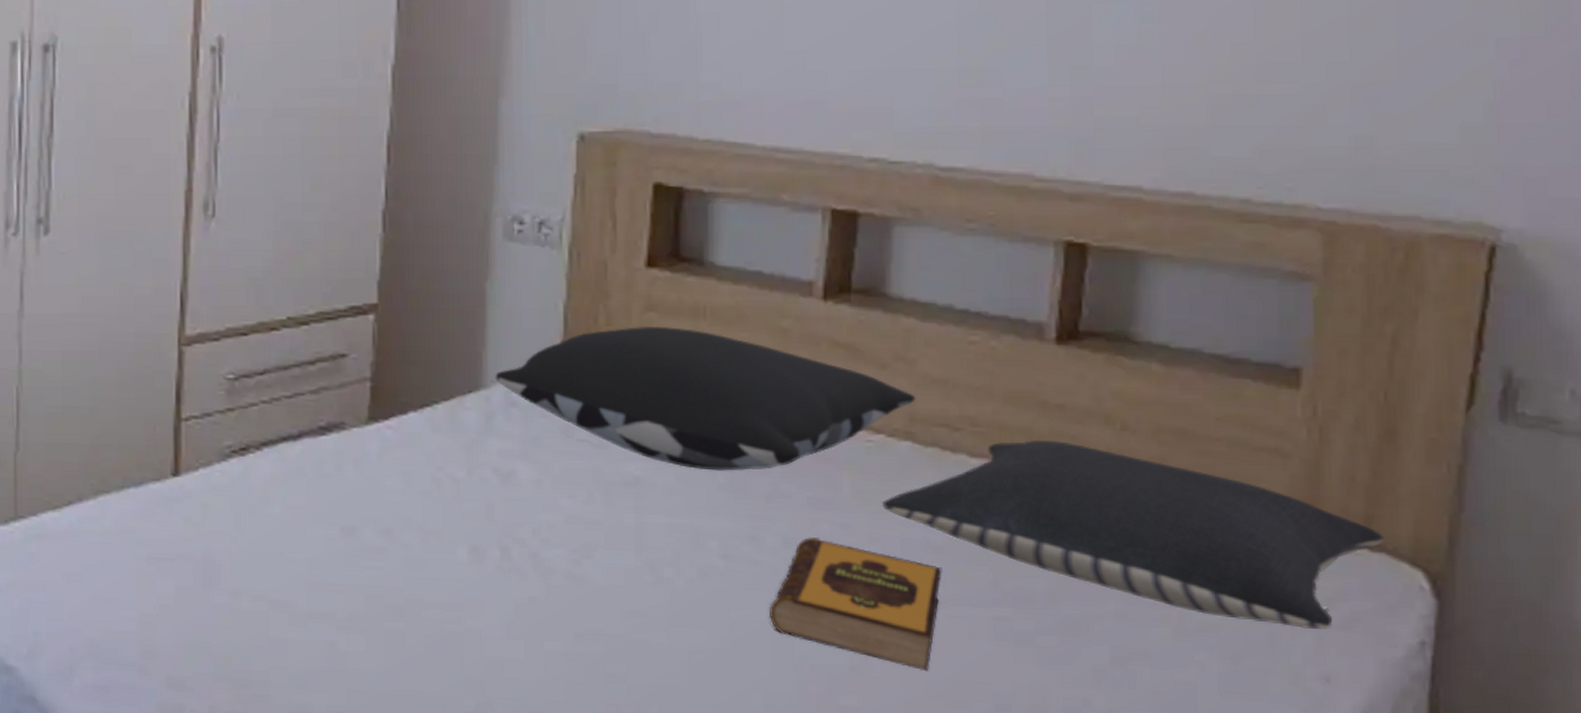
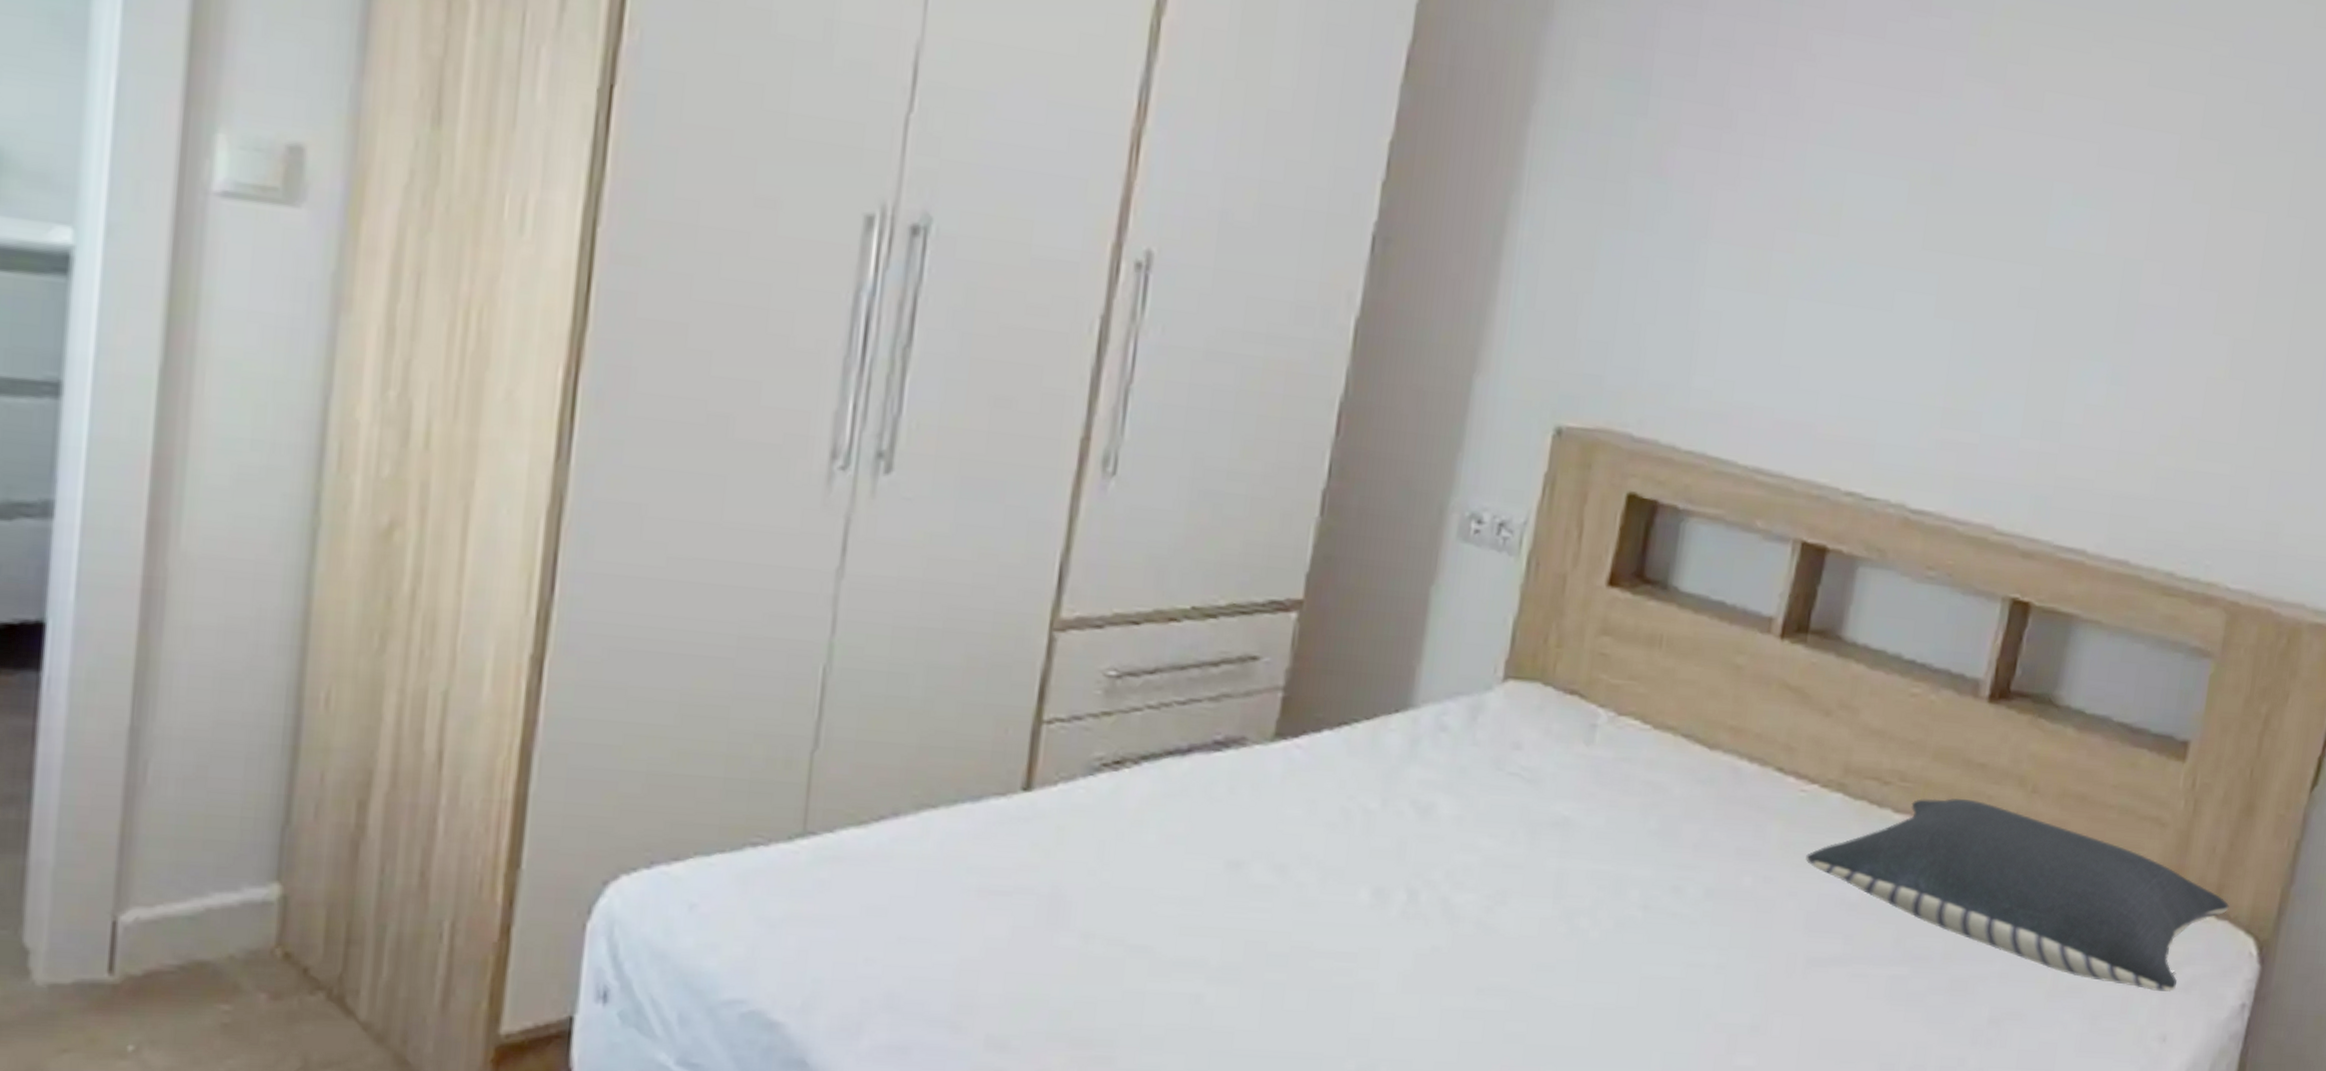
pillow: present [495,326,916,471] -> none [1427,651,1854,816]
hardback book: present [770,536,942,672] -> none [1680,889,1853,1031]

